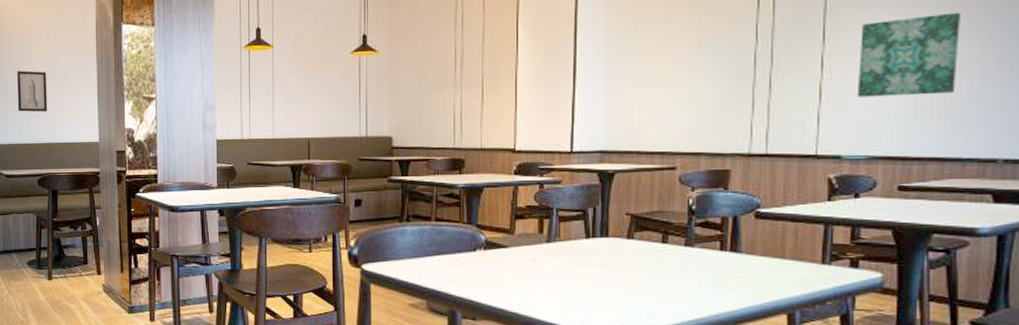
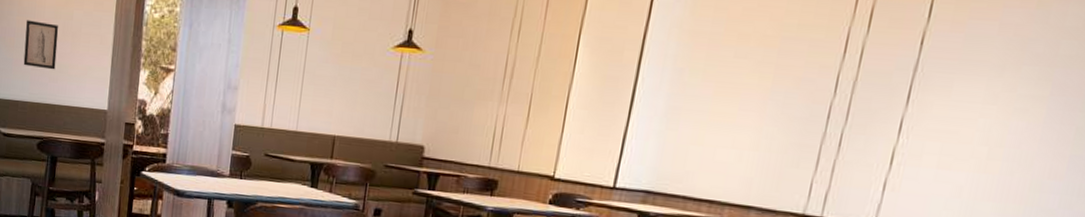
wall art: present [856,12,962,97] -> none [930,88,1062,177]

